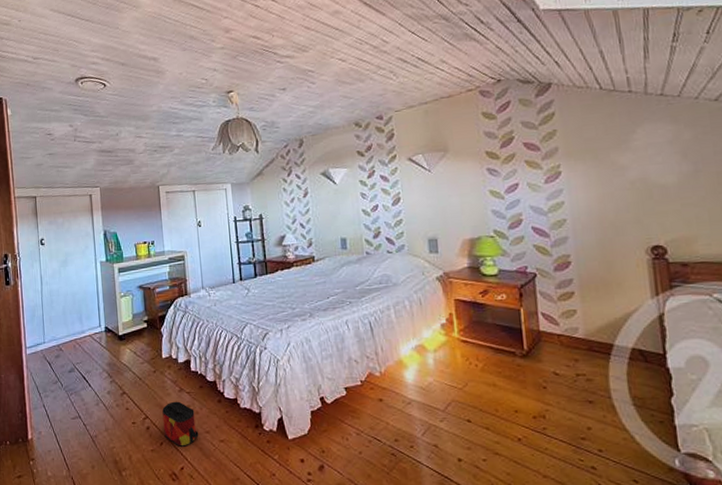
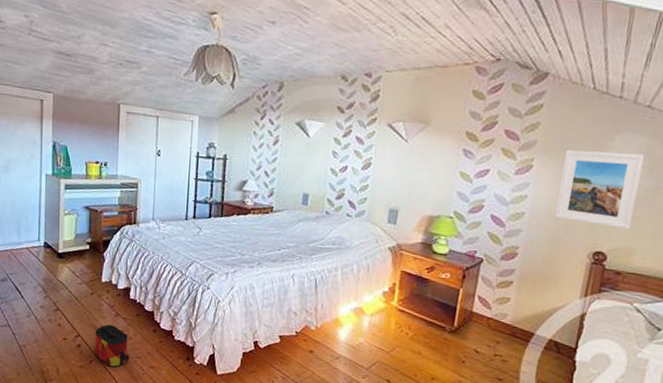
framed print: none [590,140,682,219] -> present [554,150,645,230]

